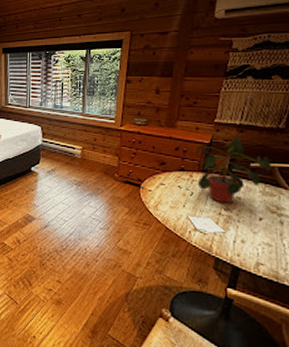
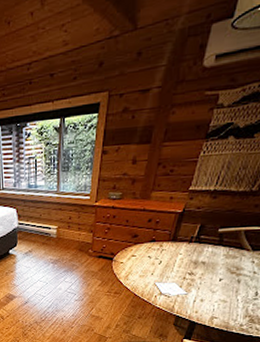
potted plant: present [195,137,272,204] -> none [167,203,239,269]

